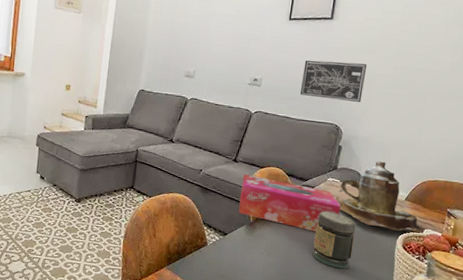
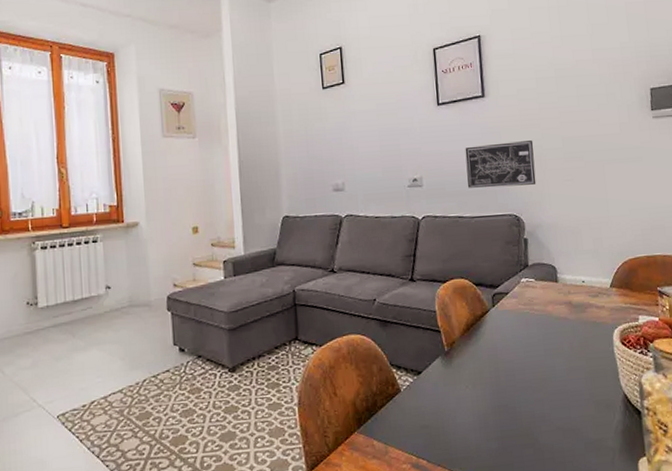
tissue box: present [238,174,341,232] -> none [424,293,544,347]
jar: present [312,211,356,269] -> none [520,318,569,386]
teapot: present [334,161,431,235] -> none [533,247,646,328]

